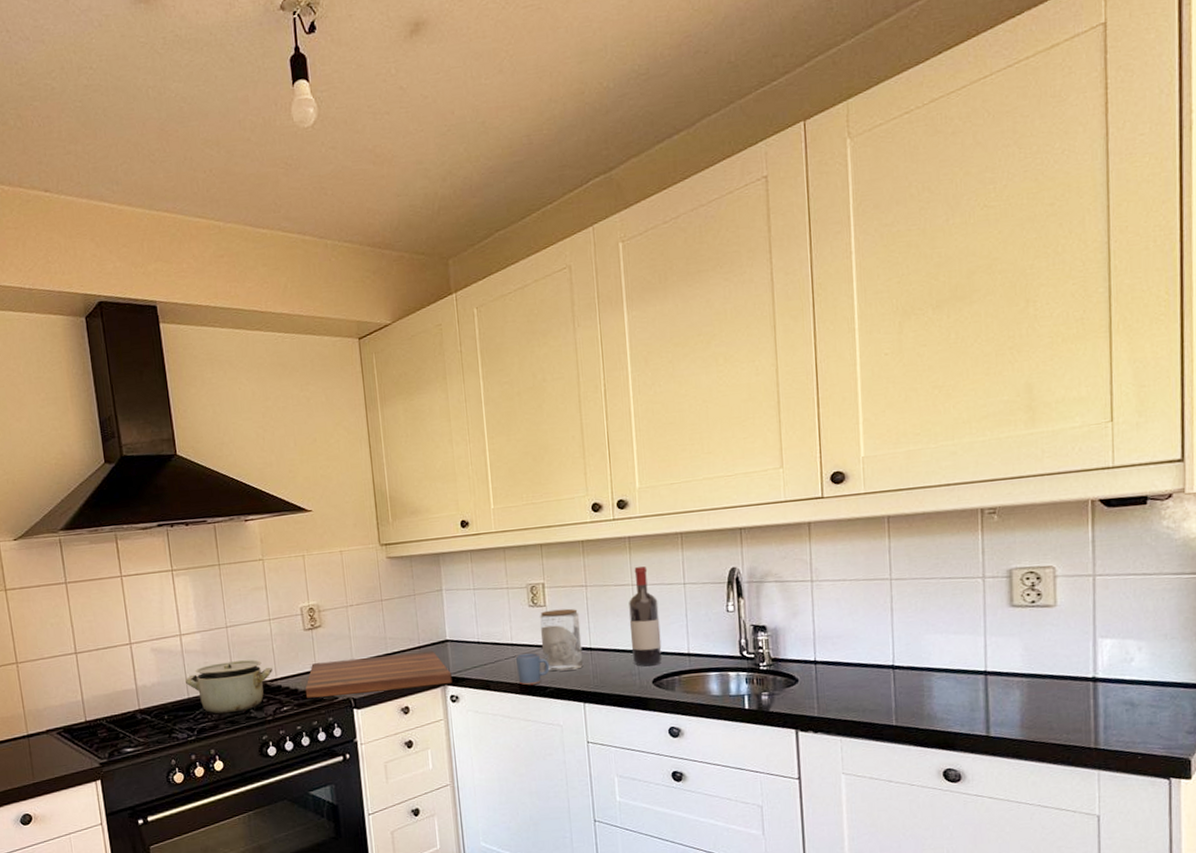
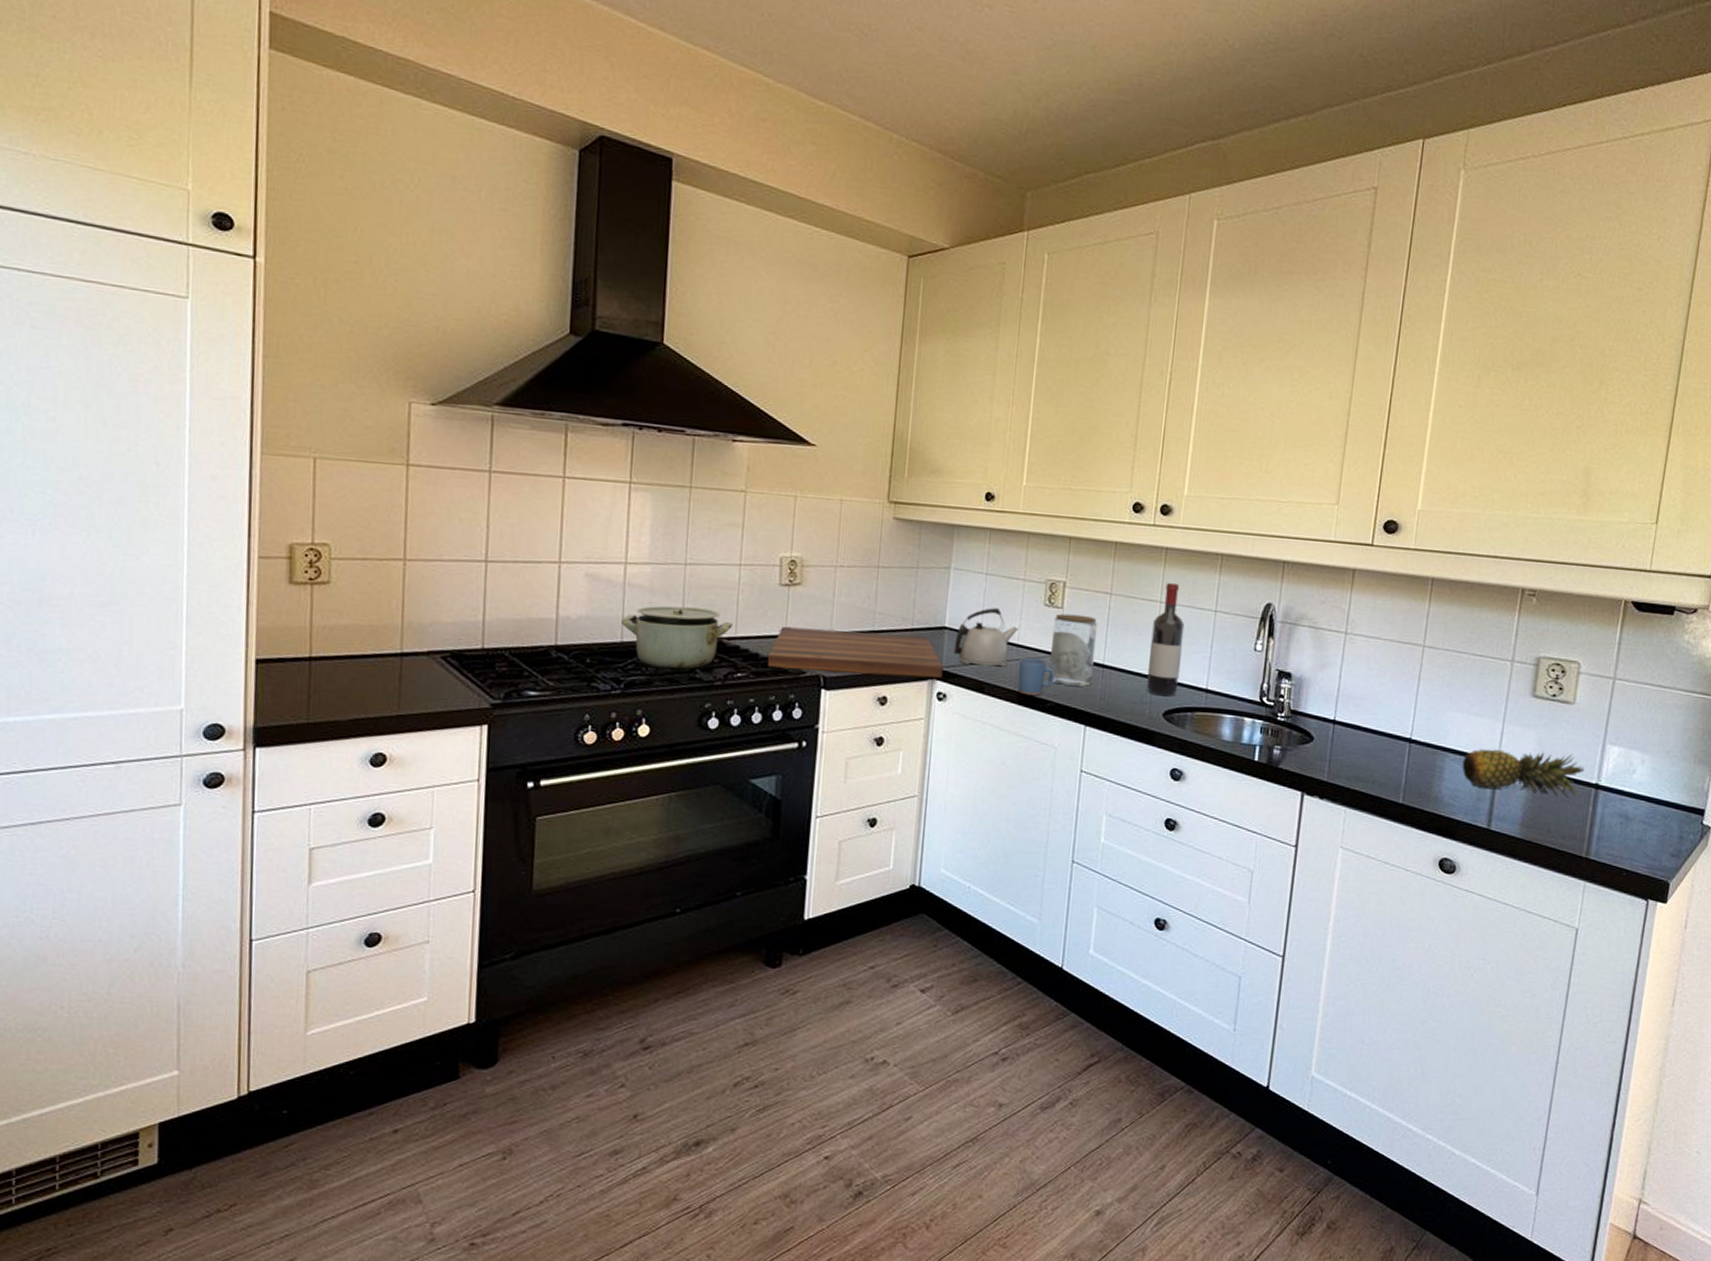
kettle: none [457,616,510,669] -> present [954,608,1018,667]
fruit: none [950,652,1078,699] -> present [1462,748,1585,797]

